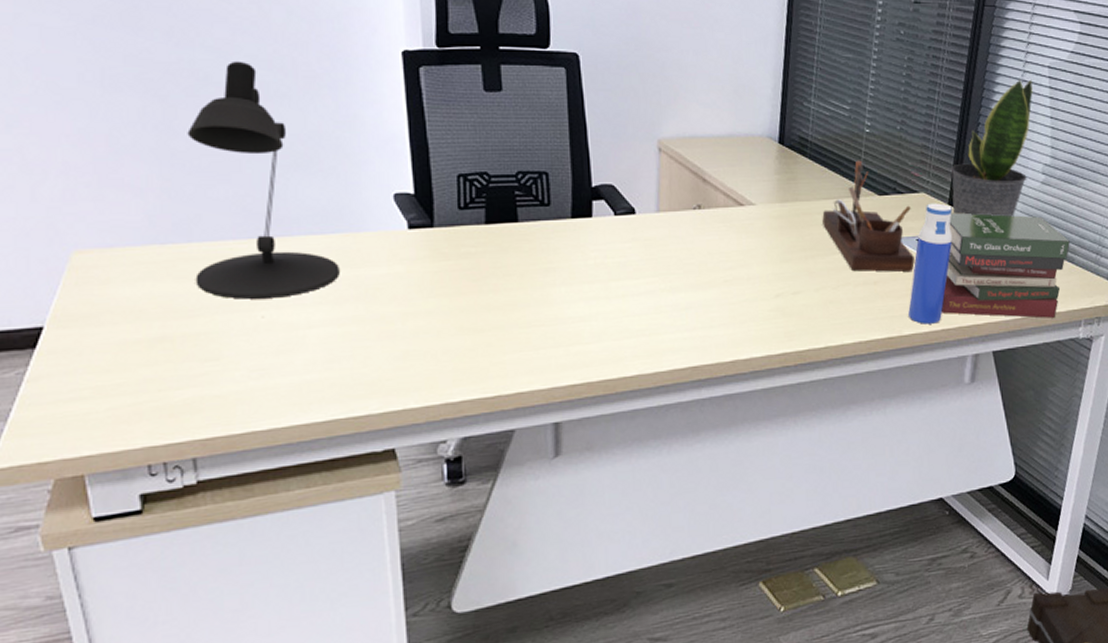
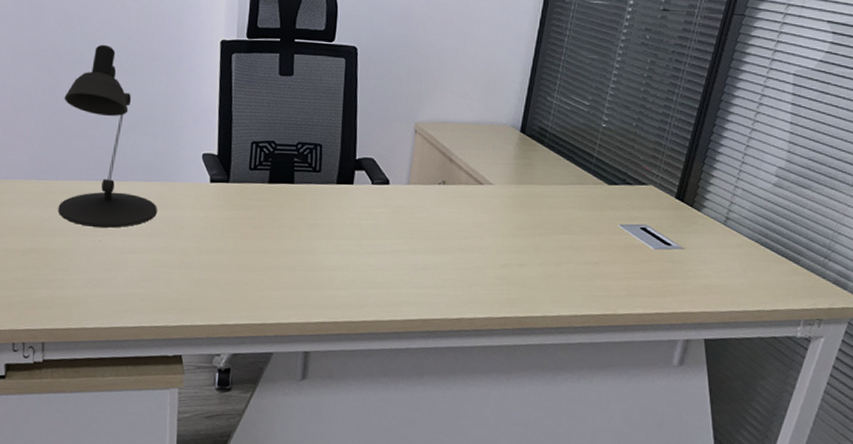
desk organizer: present [822,160,915,272] -> none [552,151,638,256]
water bottle: present [908,203,953,324] -> none [625,195,679,307]
books: present [941,212,1070,318] -> none [657,206,797,315]
potted plant: present [950,79,1033,217] -> none [680,85,775,215]

